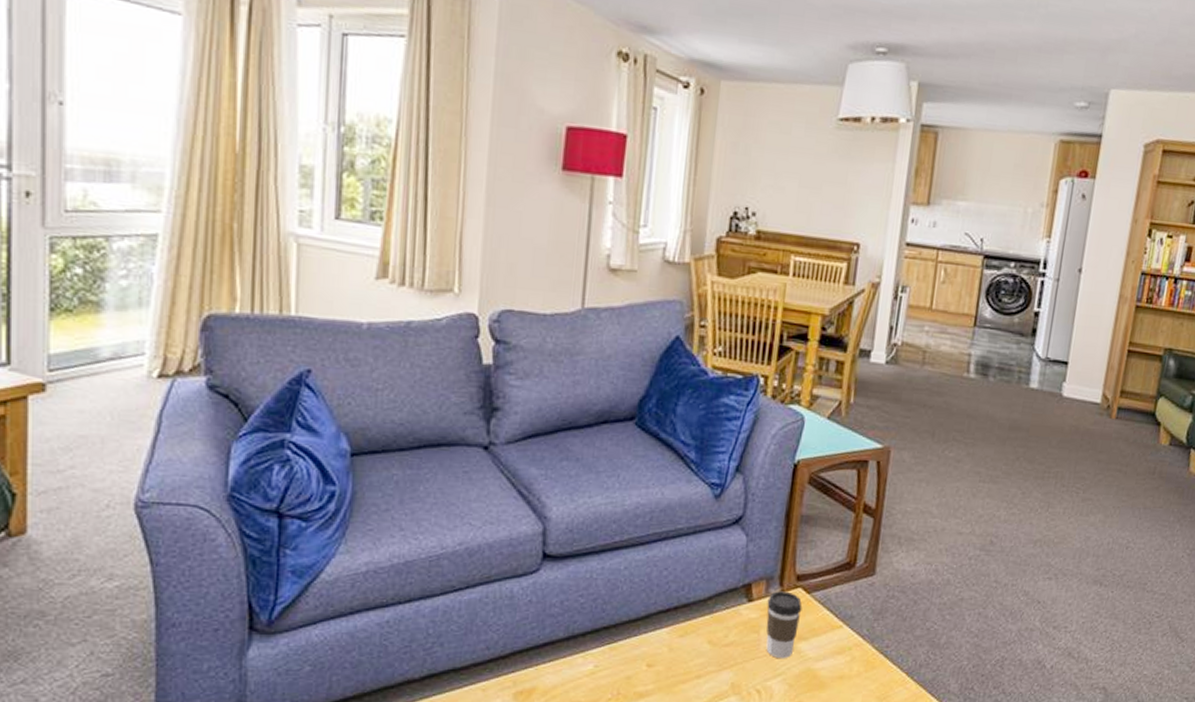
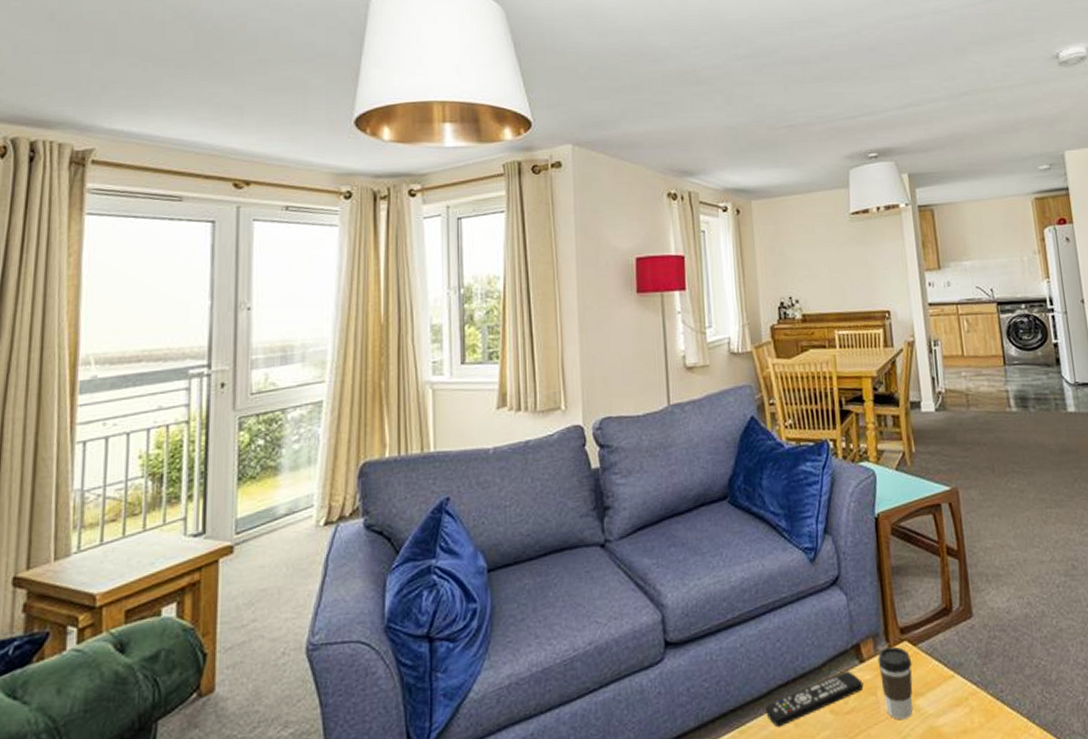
remote control: none [640,607,748,650] -> present [764,670,864,728]

